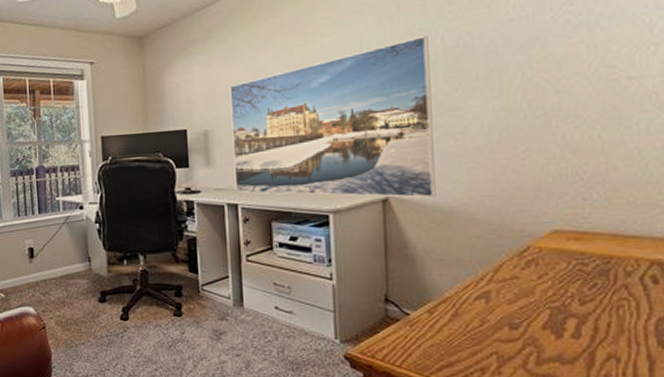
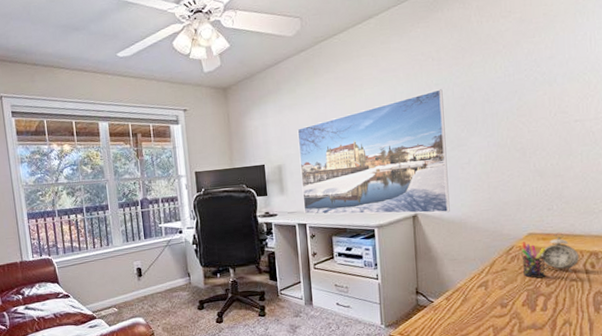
pen holder: none [541,241,581,293] -> present [521,242,546,278]
alarm clock: none [573,230,632,287] -> present [541,232,579,272]

